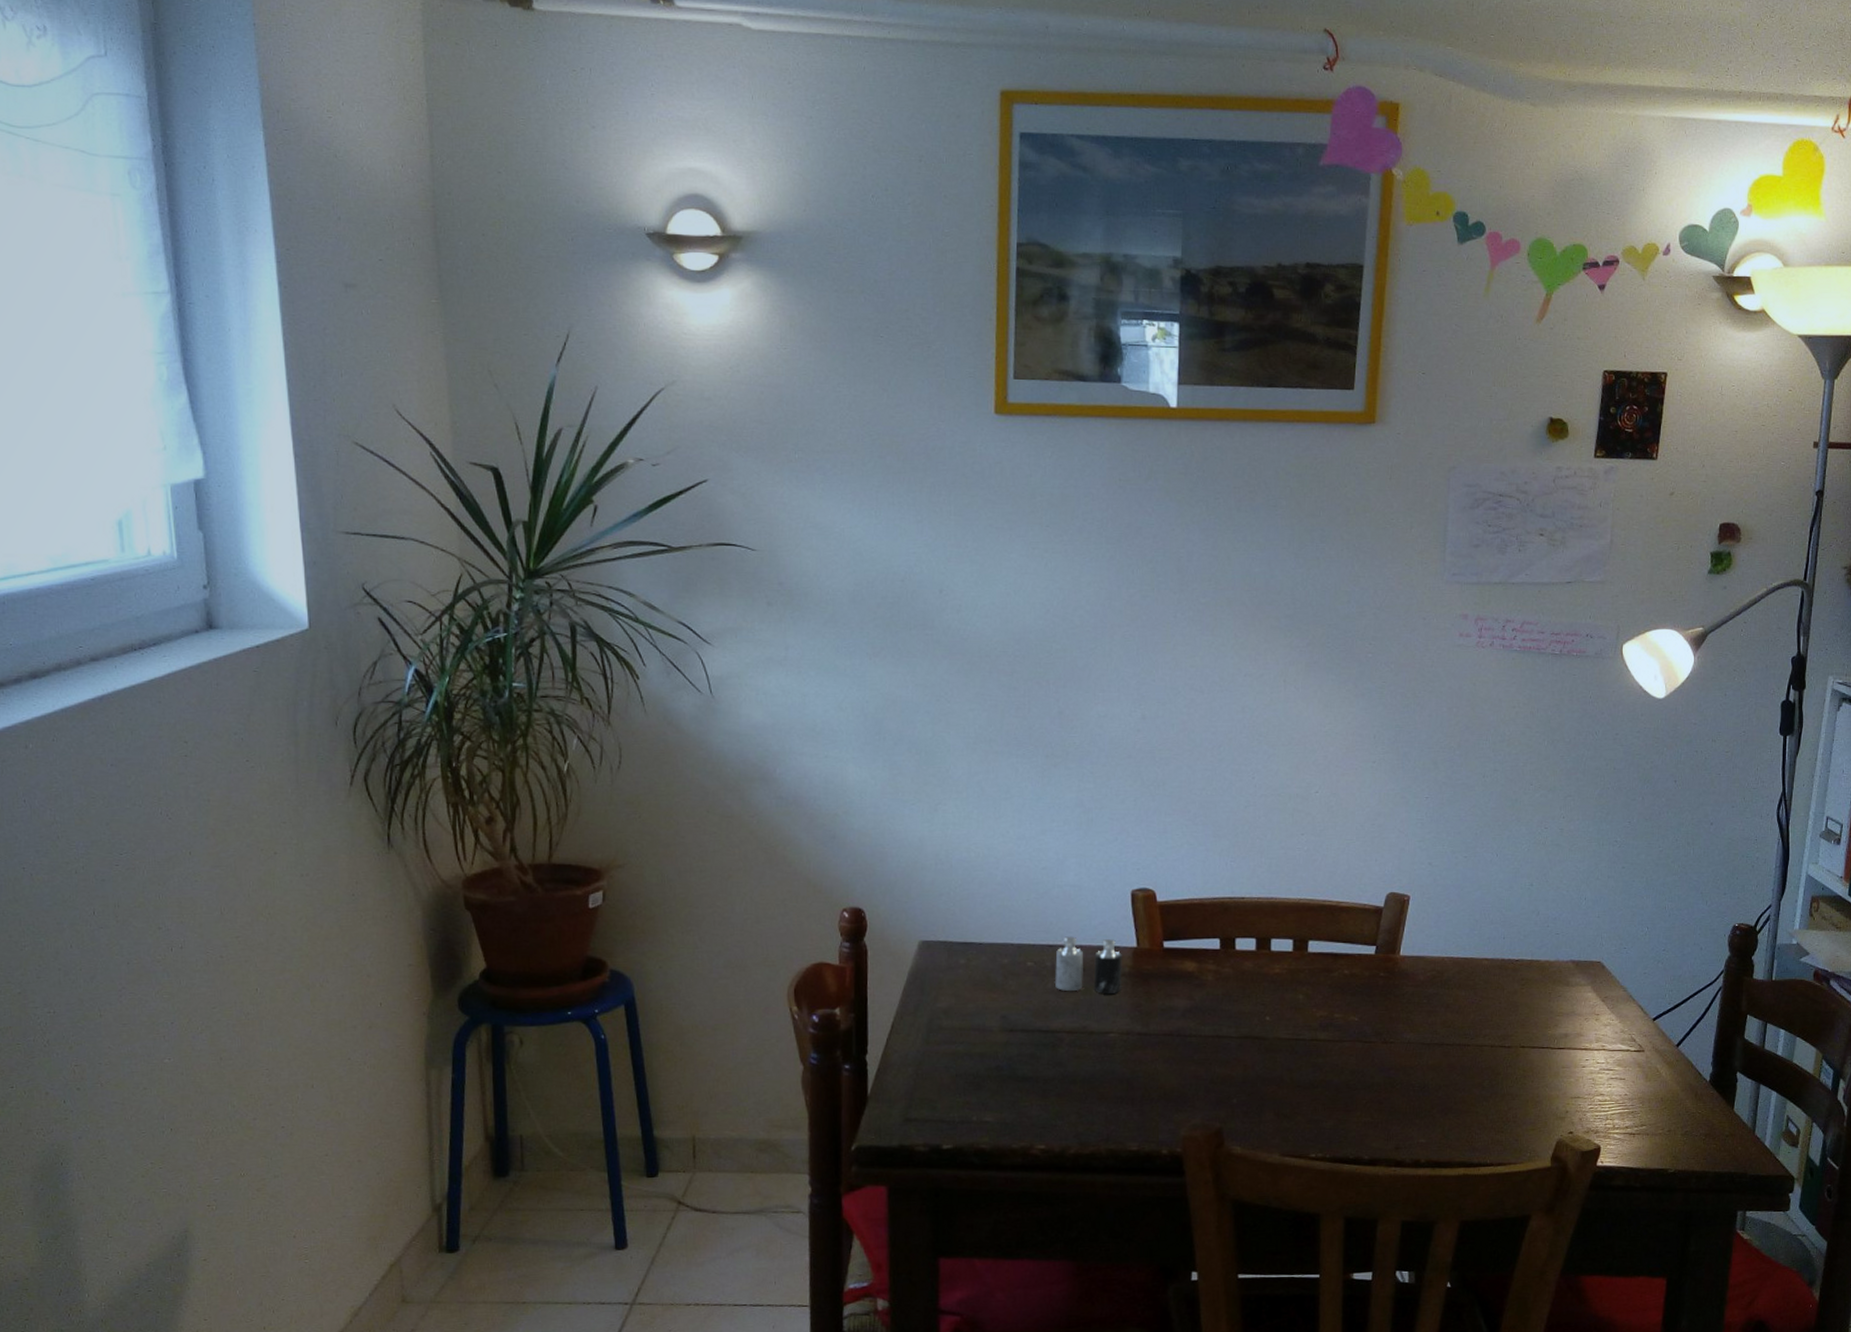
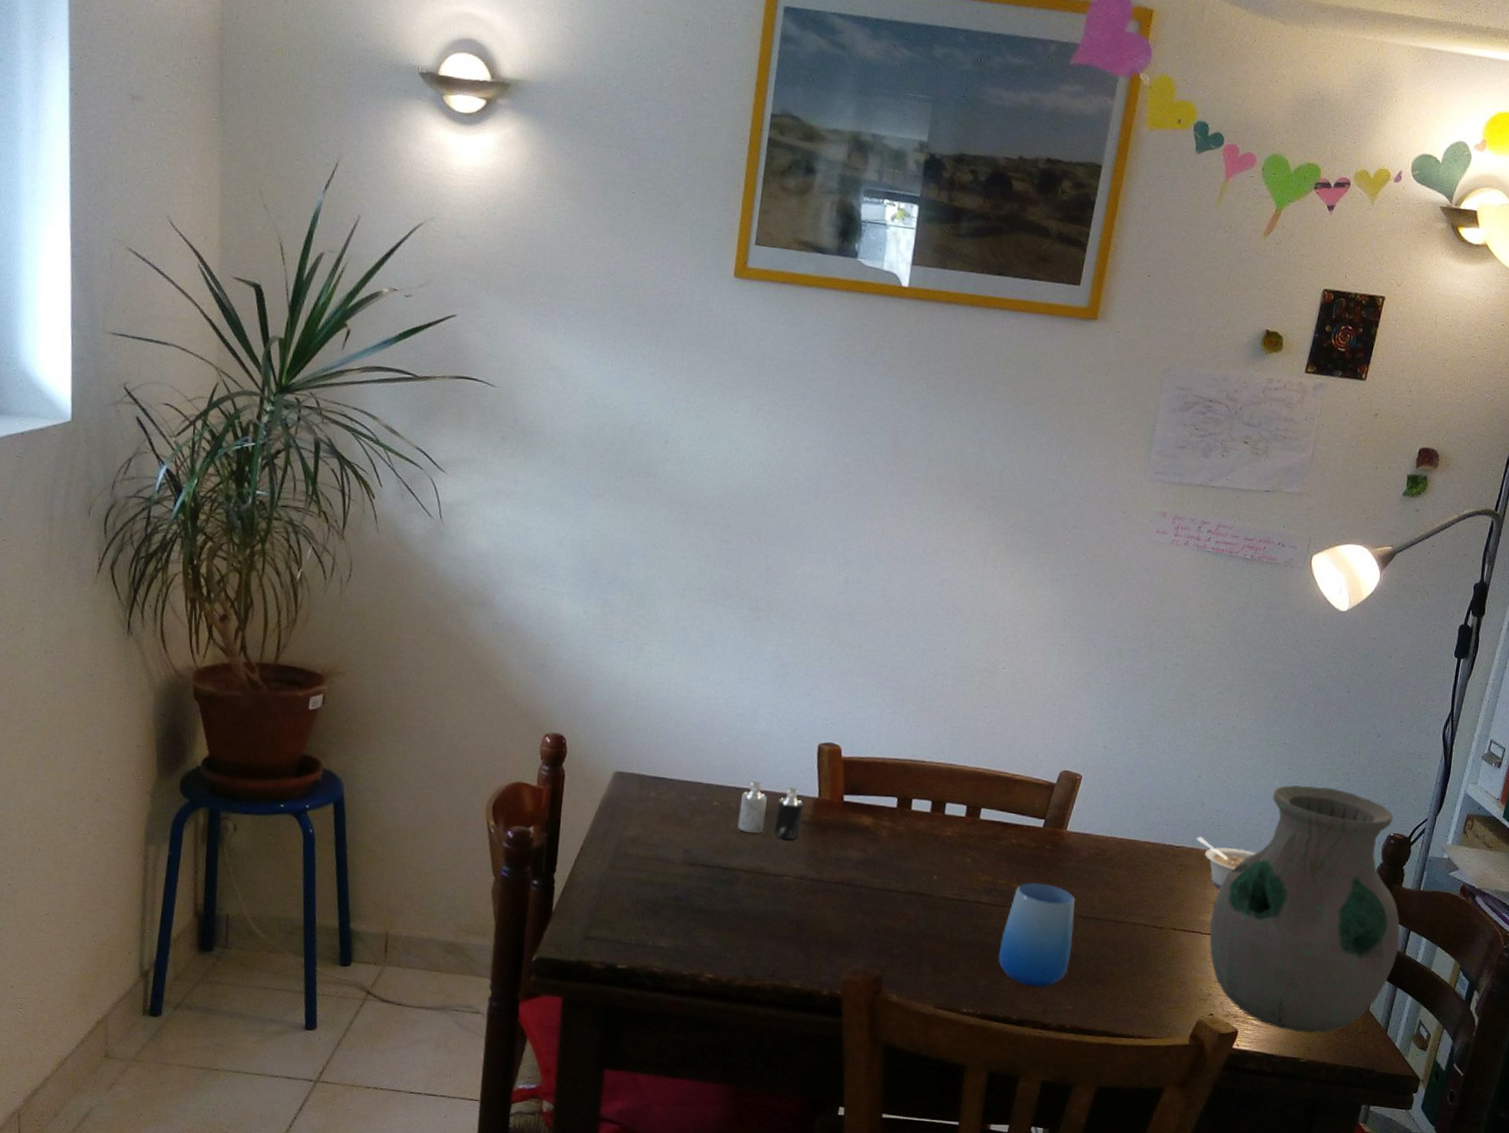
cup: none [1342,1012,1419,1123] -> present [998,882,1075,988]
legume: none [1536,947,1600,1000] -> present [1196,836,1257,889]
vase: none [1559,883,1758,1142] -> present [1208,785,1400,1034]

